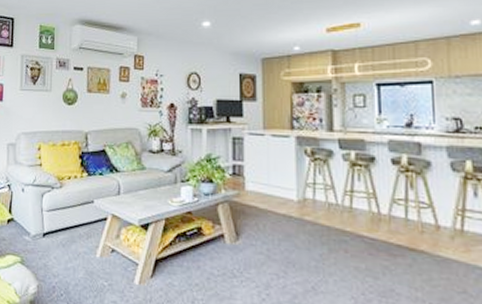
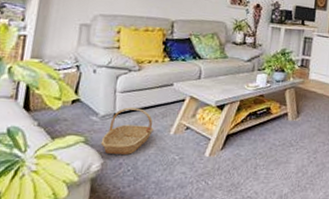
basket: none [34,227,80,278] -> present [100,107,154,155]

